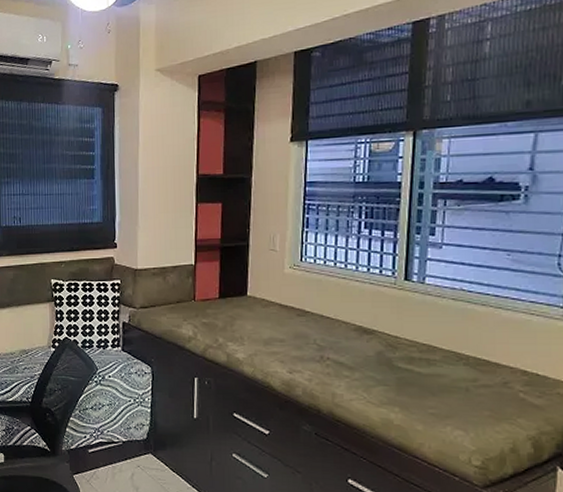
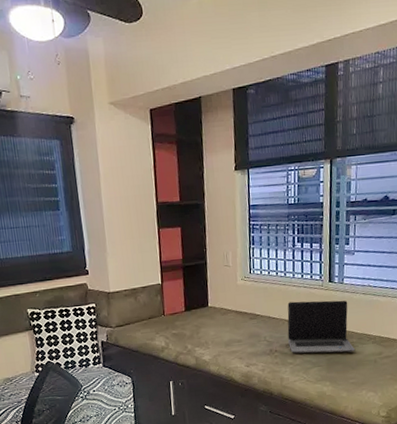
laptop computer: none [345,300,437,373] -> present [287,300,355,354]

